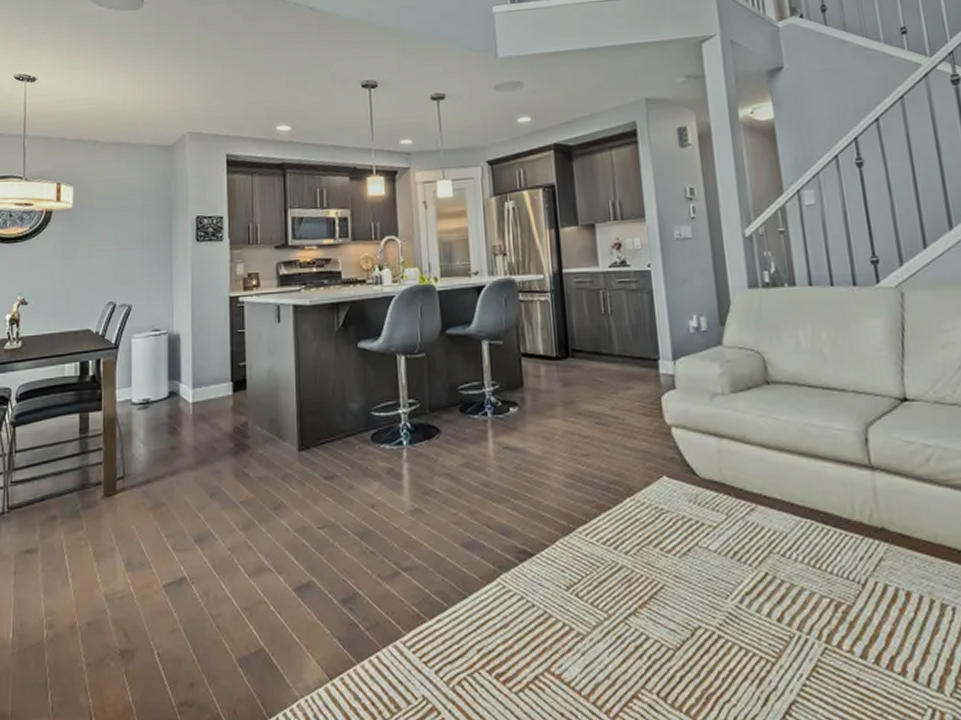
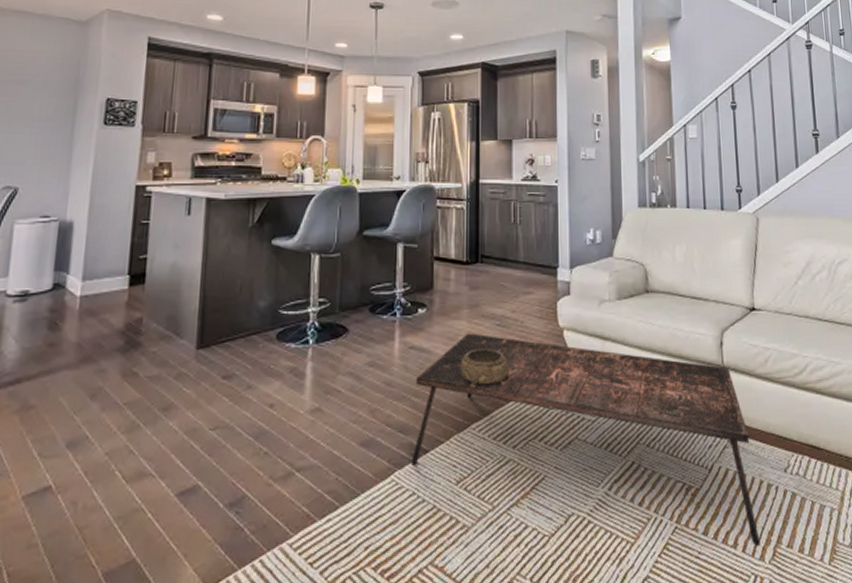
coffee table: none [514,432,937,675] -> present [411,333,761,546]
decorative bowl: none [559,448,616,491] -> present [460,348,511,389]

